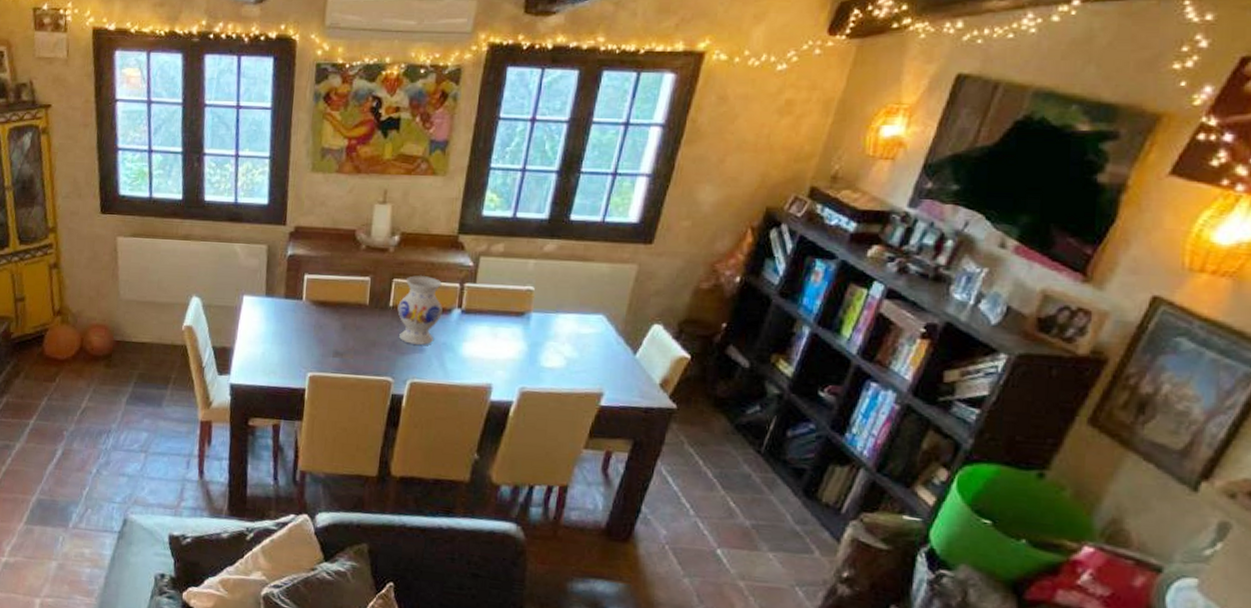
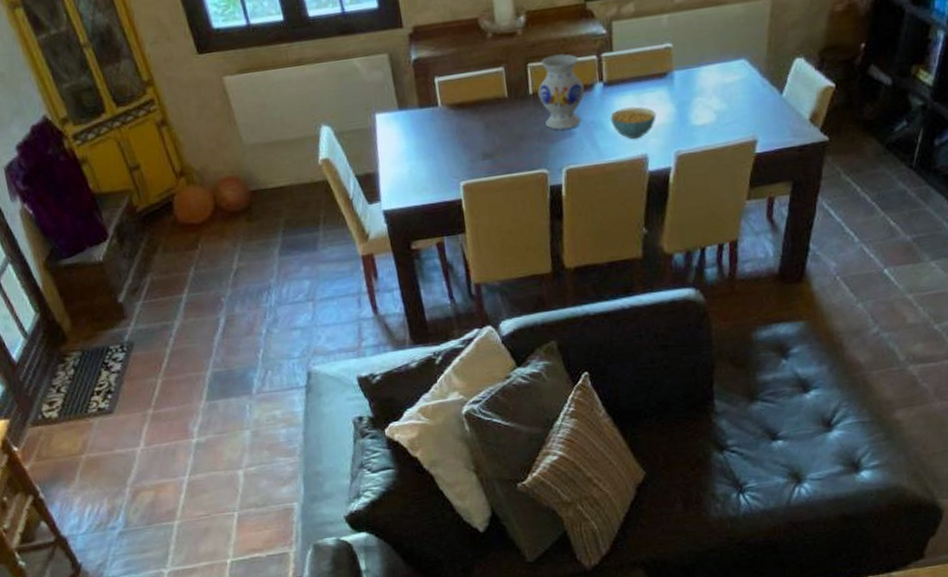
cereal bowl: none [462,336,508,367] -> present [610,106,657,139]

